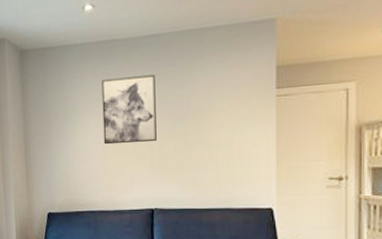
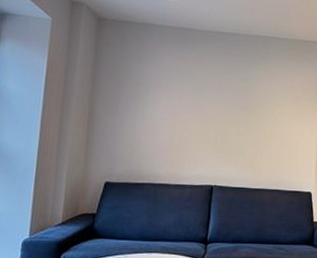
wall art: present [101,74,157,145] -> none [173,61,227,125]

